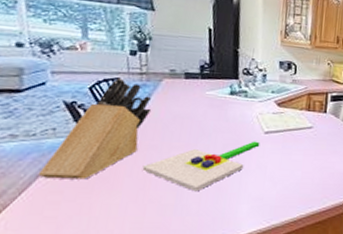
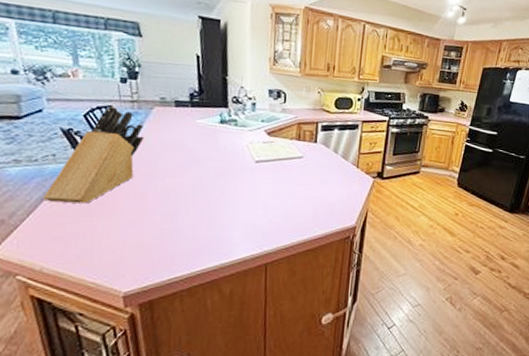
chopping board: present [142,141,260,192] -> none [139,169,251,218]

